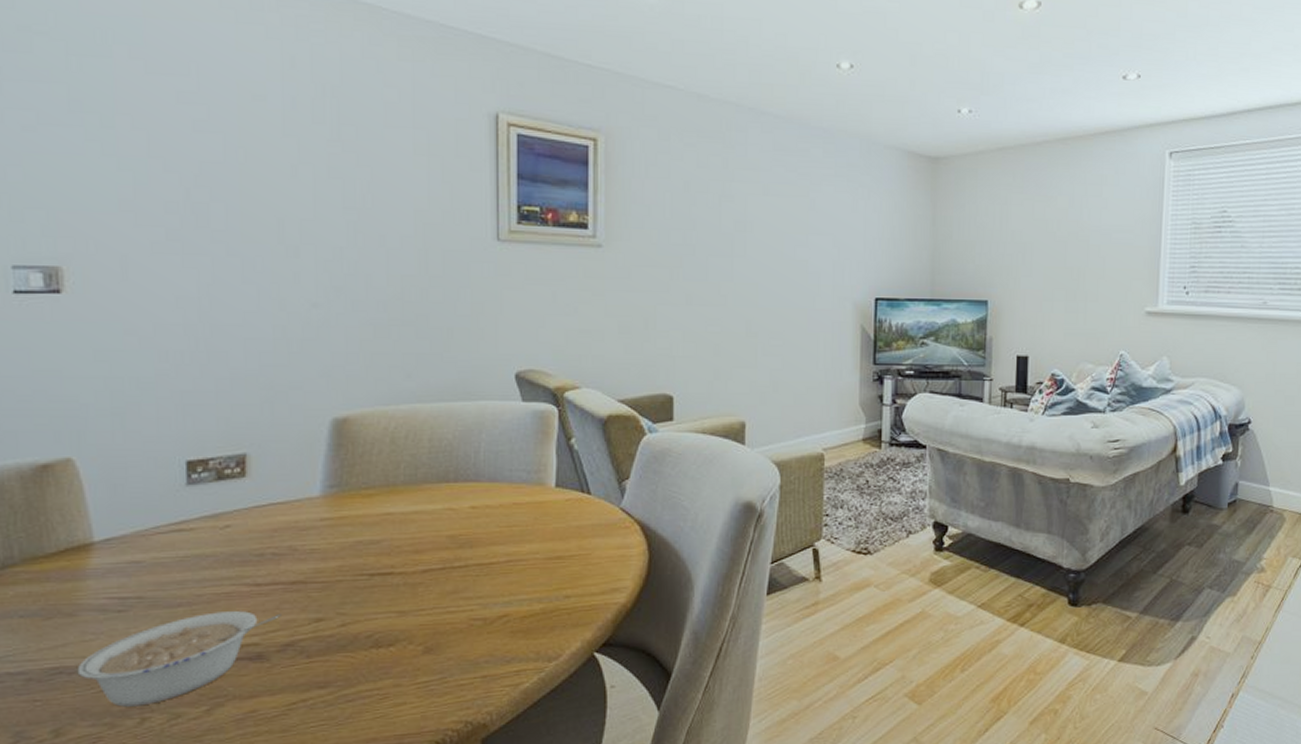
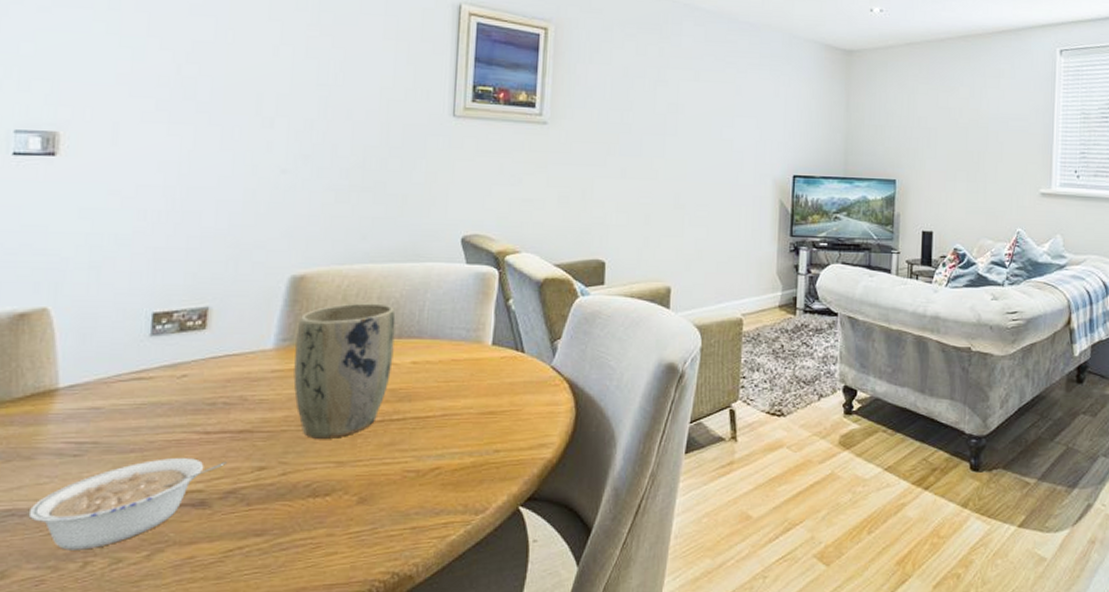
plant pot: none [344,445,450,588] -> present [293,303,396,439]

